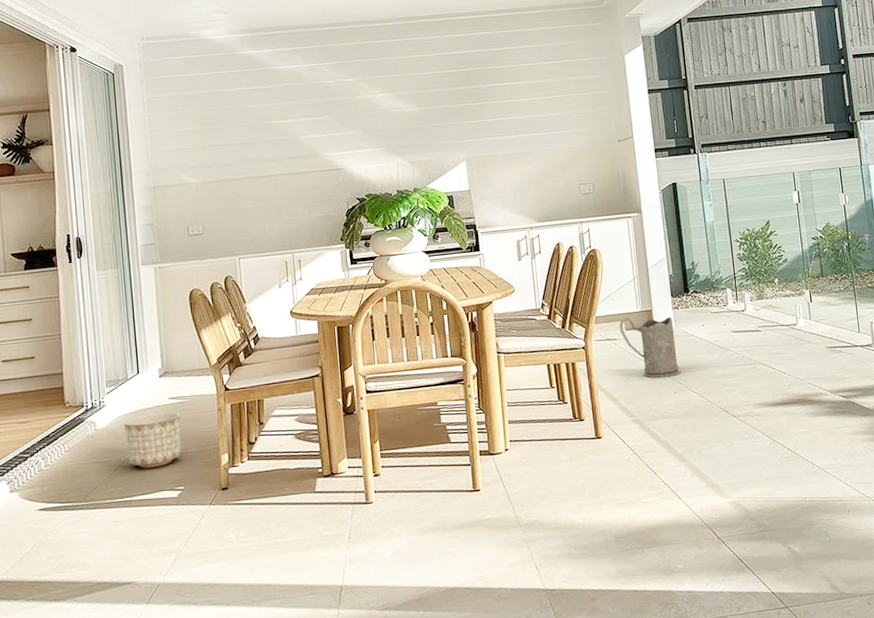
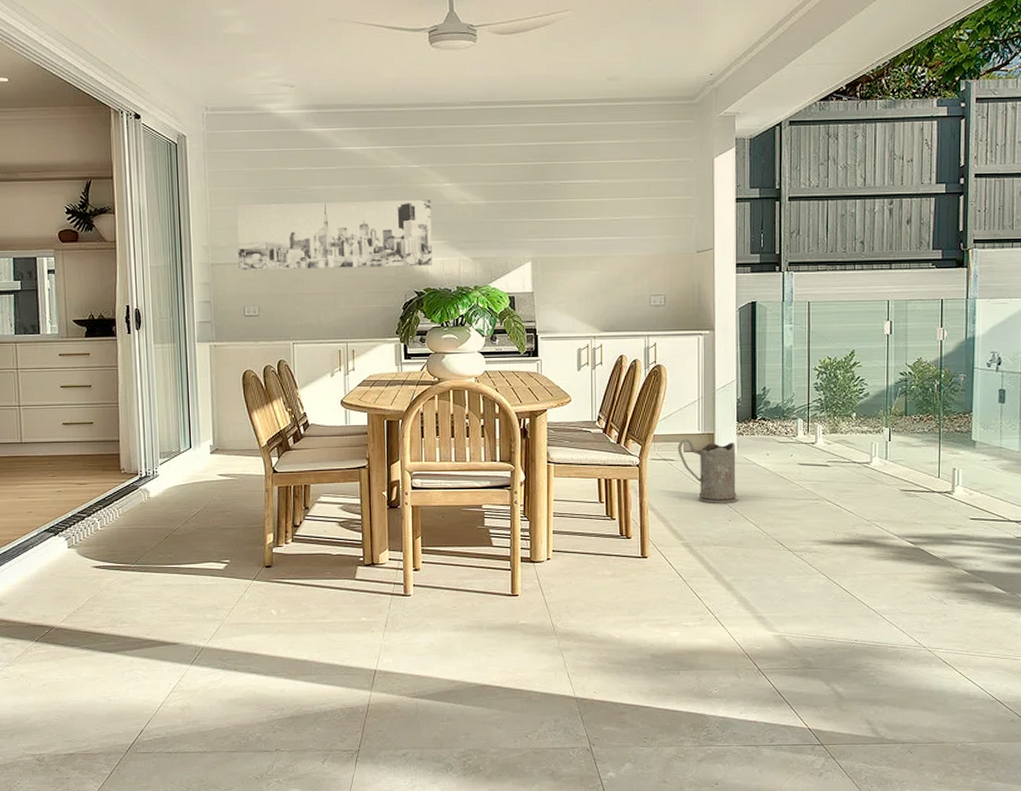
planter: present [123,411,182,468] -> none [175,487,229,539]
wall art: none [176,110,372,192] -> present [236,200,432,271]

